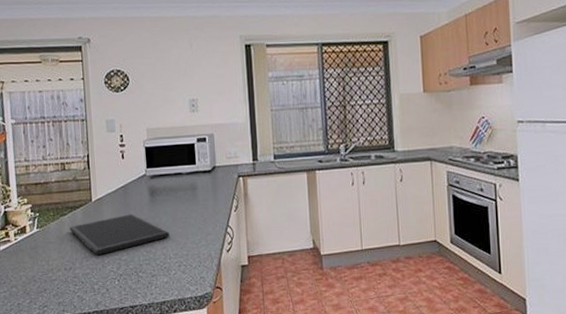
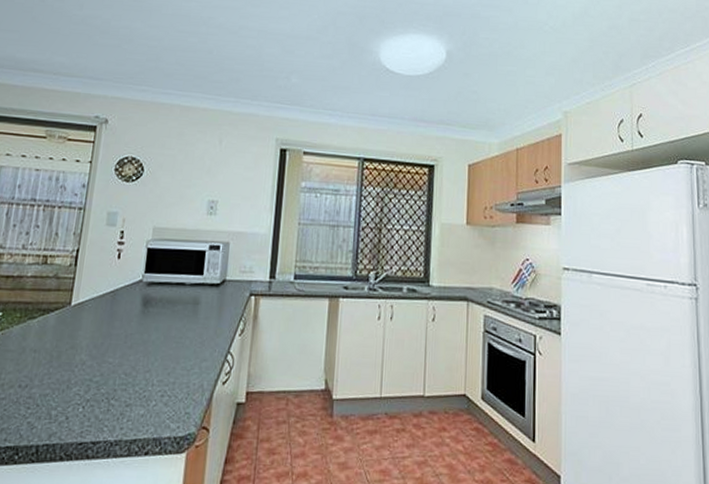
cutting board: present [70,214,170,256] -> none [36,325,158,373]

